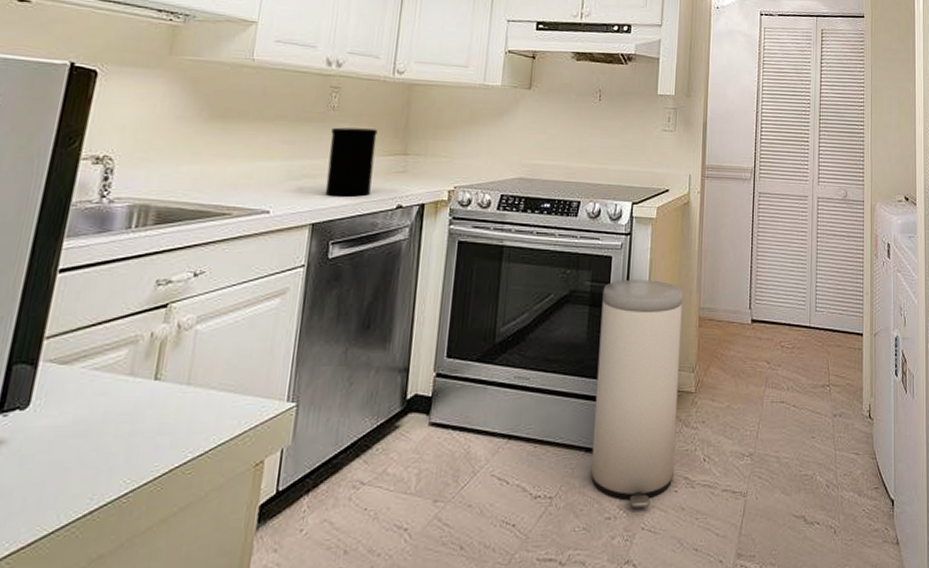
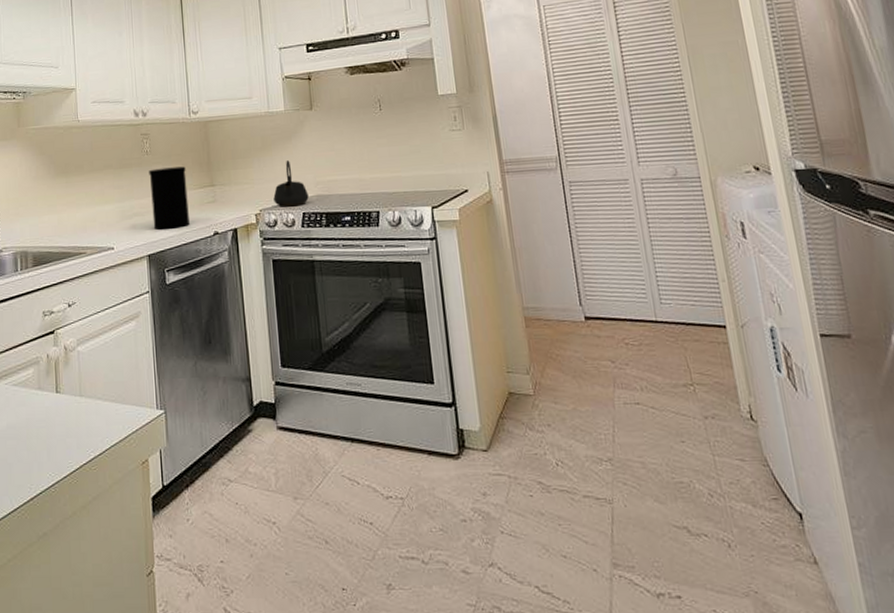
kettle: none [471,138,511,189] -> present [273,160,309,209]
pedal bin: present [590,279,683,508] -> none [417,282,526,511]

